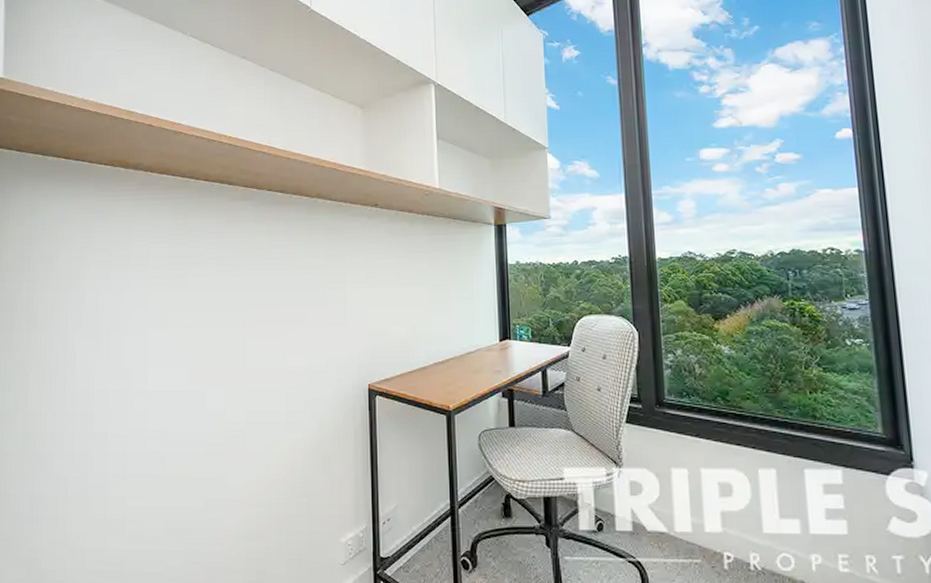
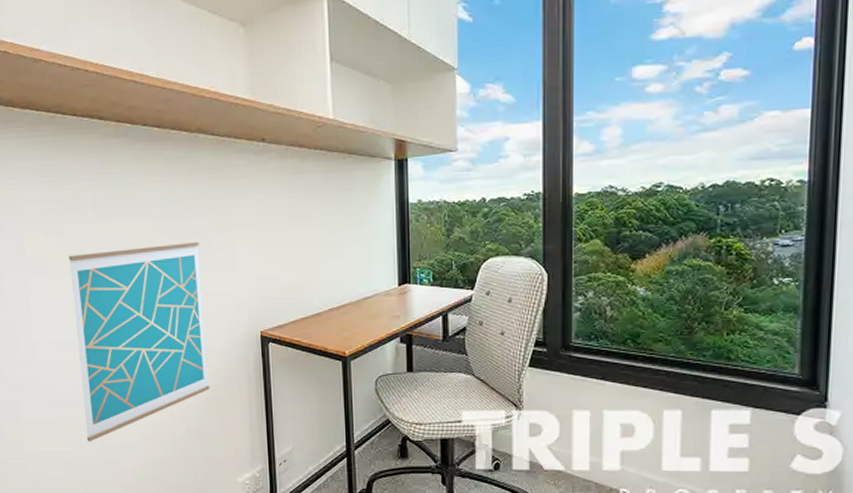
wall art: none [189,296,317,498] -> present [68,241,210,442]

